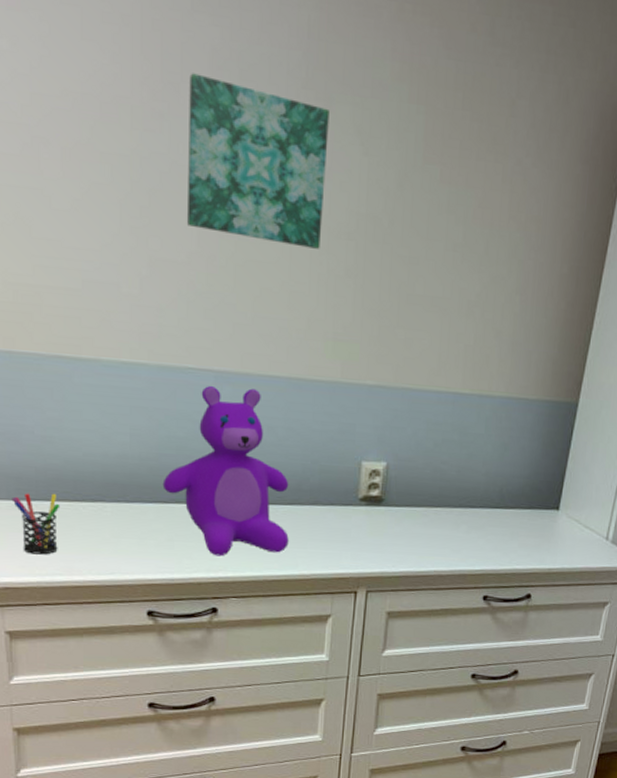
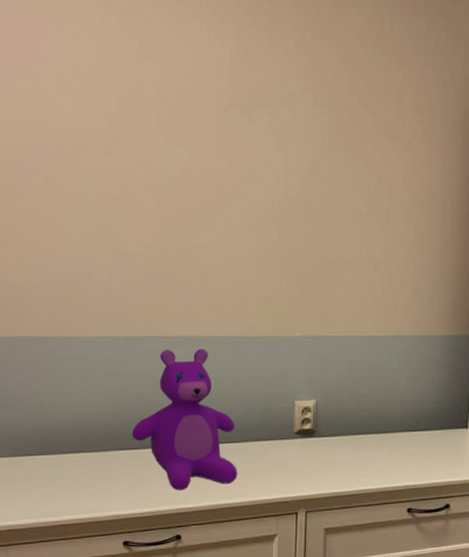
pen holder: present [11,493,61,555] -> none [12,448,51,500]
wall art: present [186,73,329,249] -> none [140,106,252,231]

